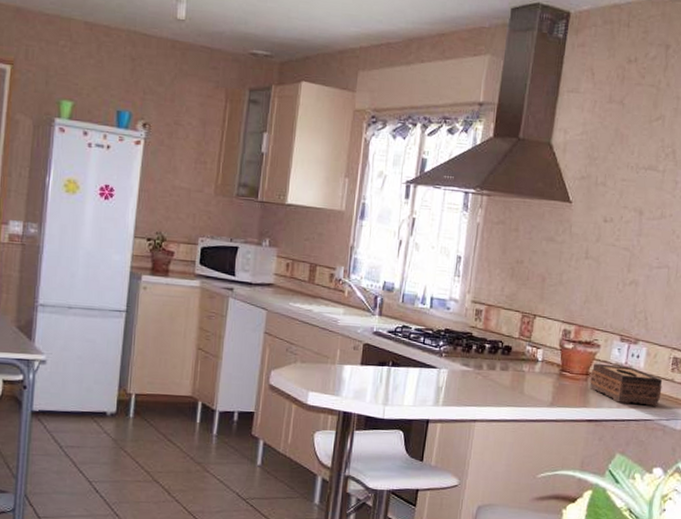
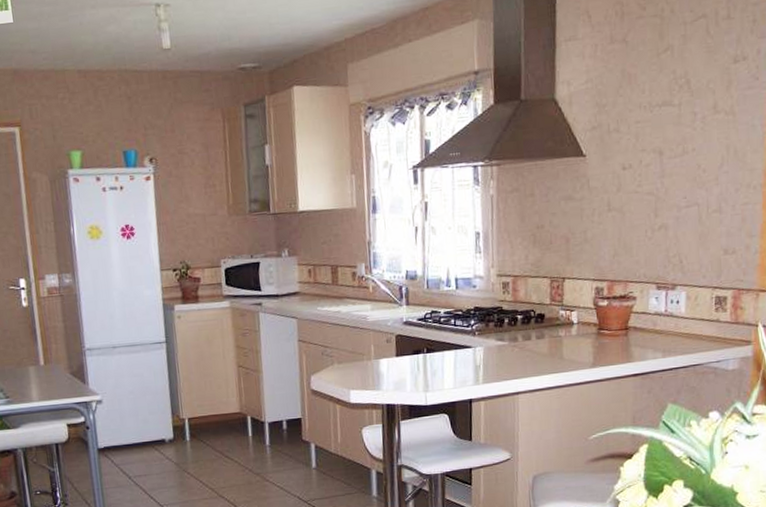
tissue box: present [589,363,663,406] -> none [630,314,708,352]

